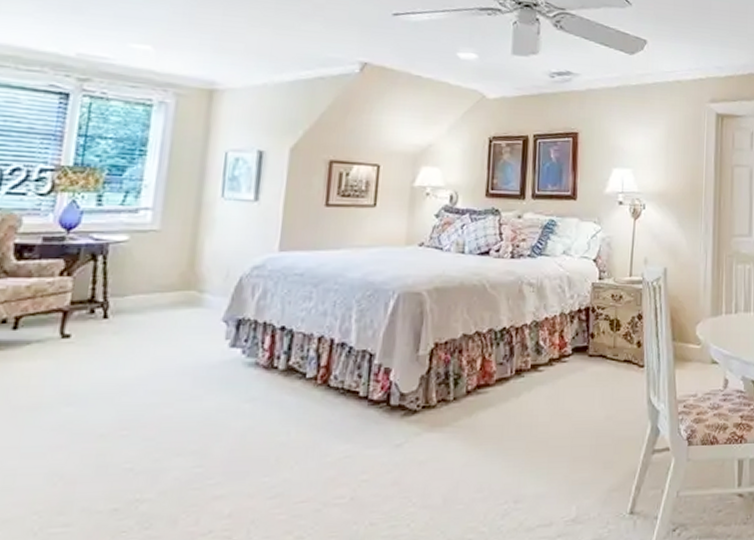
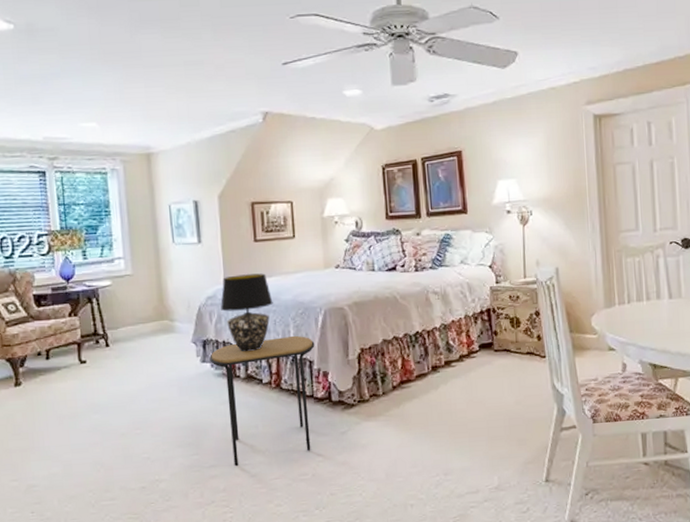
side table: none [242,321,380,483] -> present [209,335,315,466]
table lamp: none [268,243,337,338] -> present [220,273,273,352]

